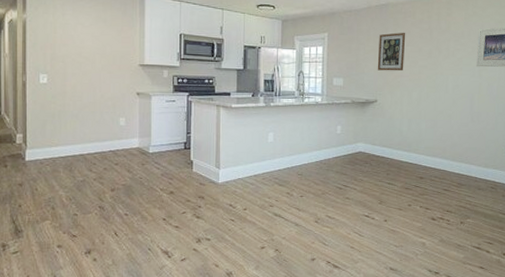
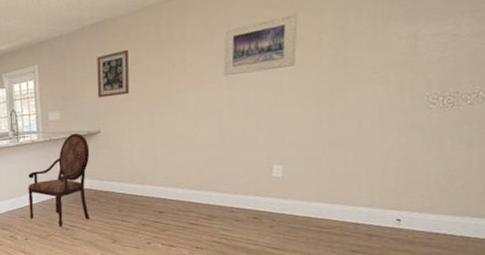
armchair: none [307,99,367,186] -> present [28,133,90,227]

